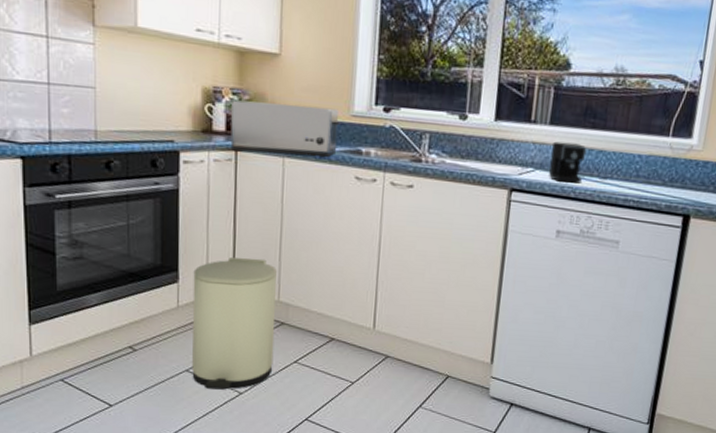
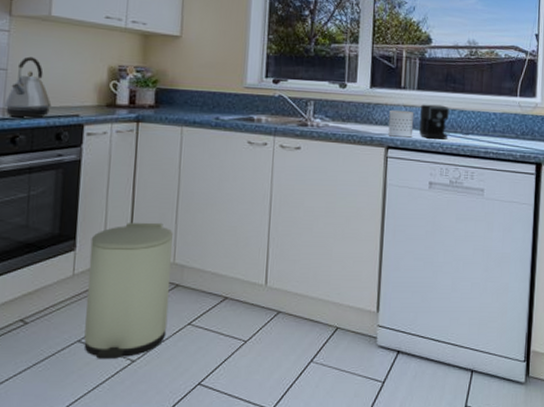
kettle: none [96,73,145,142] -> present [4,56,52,118]
toaster: present [230,100,341,158] -> none [132,77,235,126]
mug: none [513,147,545,180] -> present [388,110,414,138]

